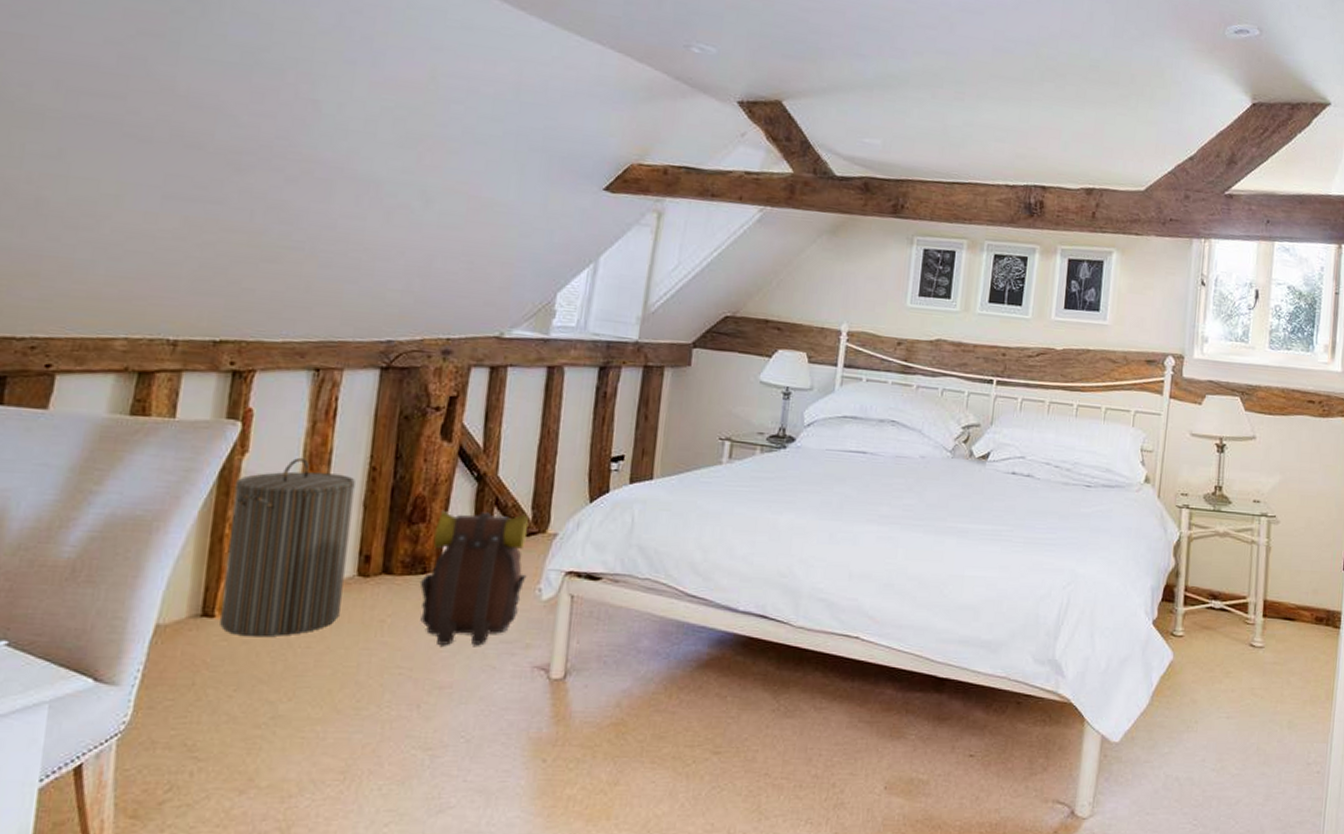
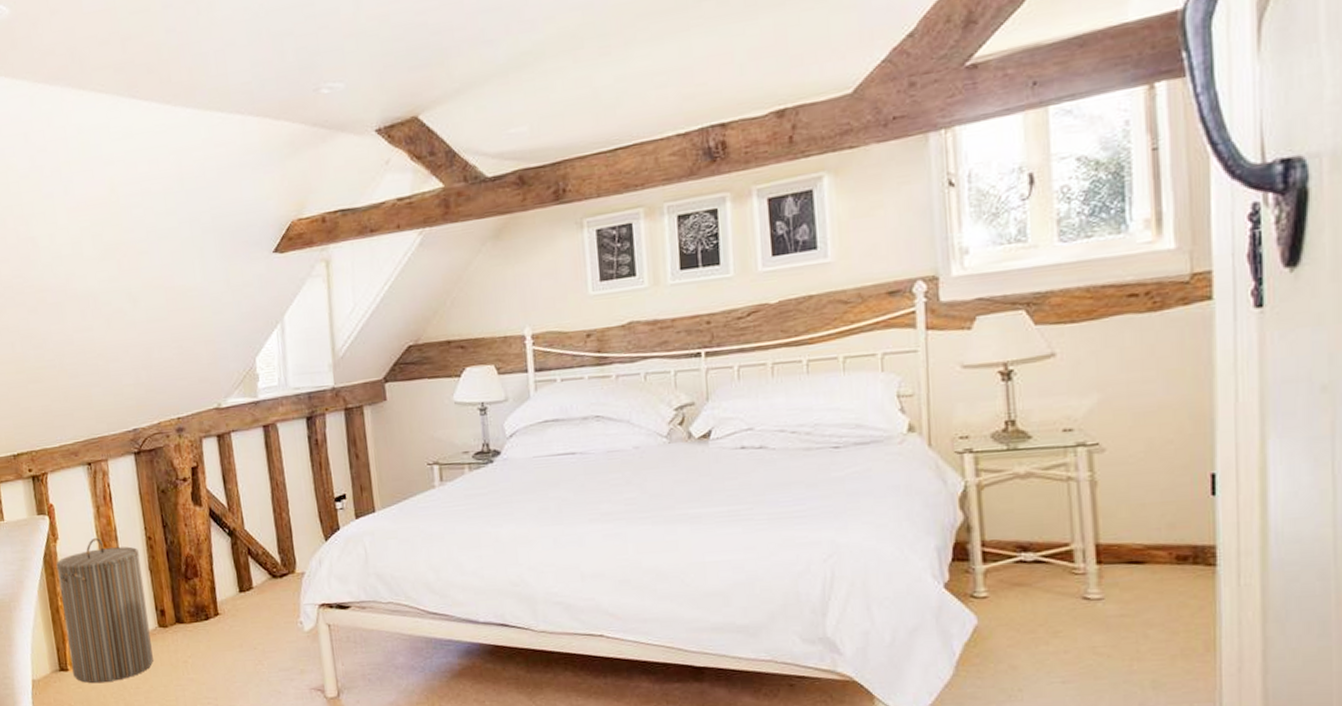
backpack: present [419,511,529,646] -> none [205,559,288,678]

